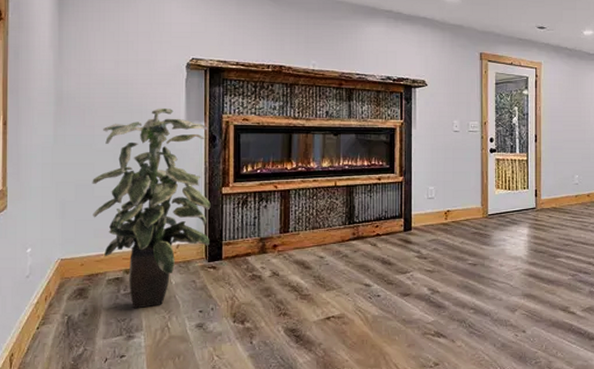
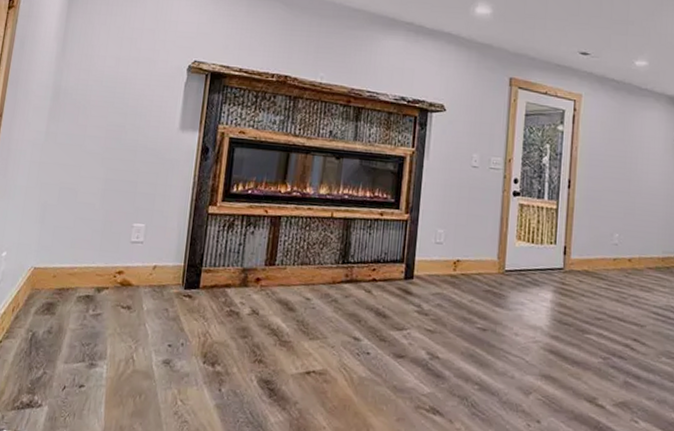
indoor plant: present [92,107,211,309] -> none [72,111,203,334]

